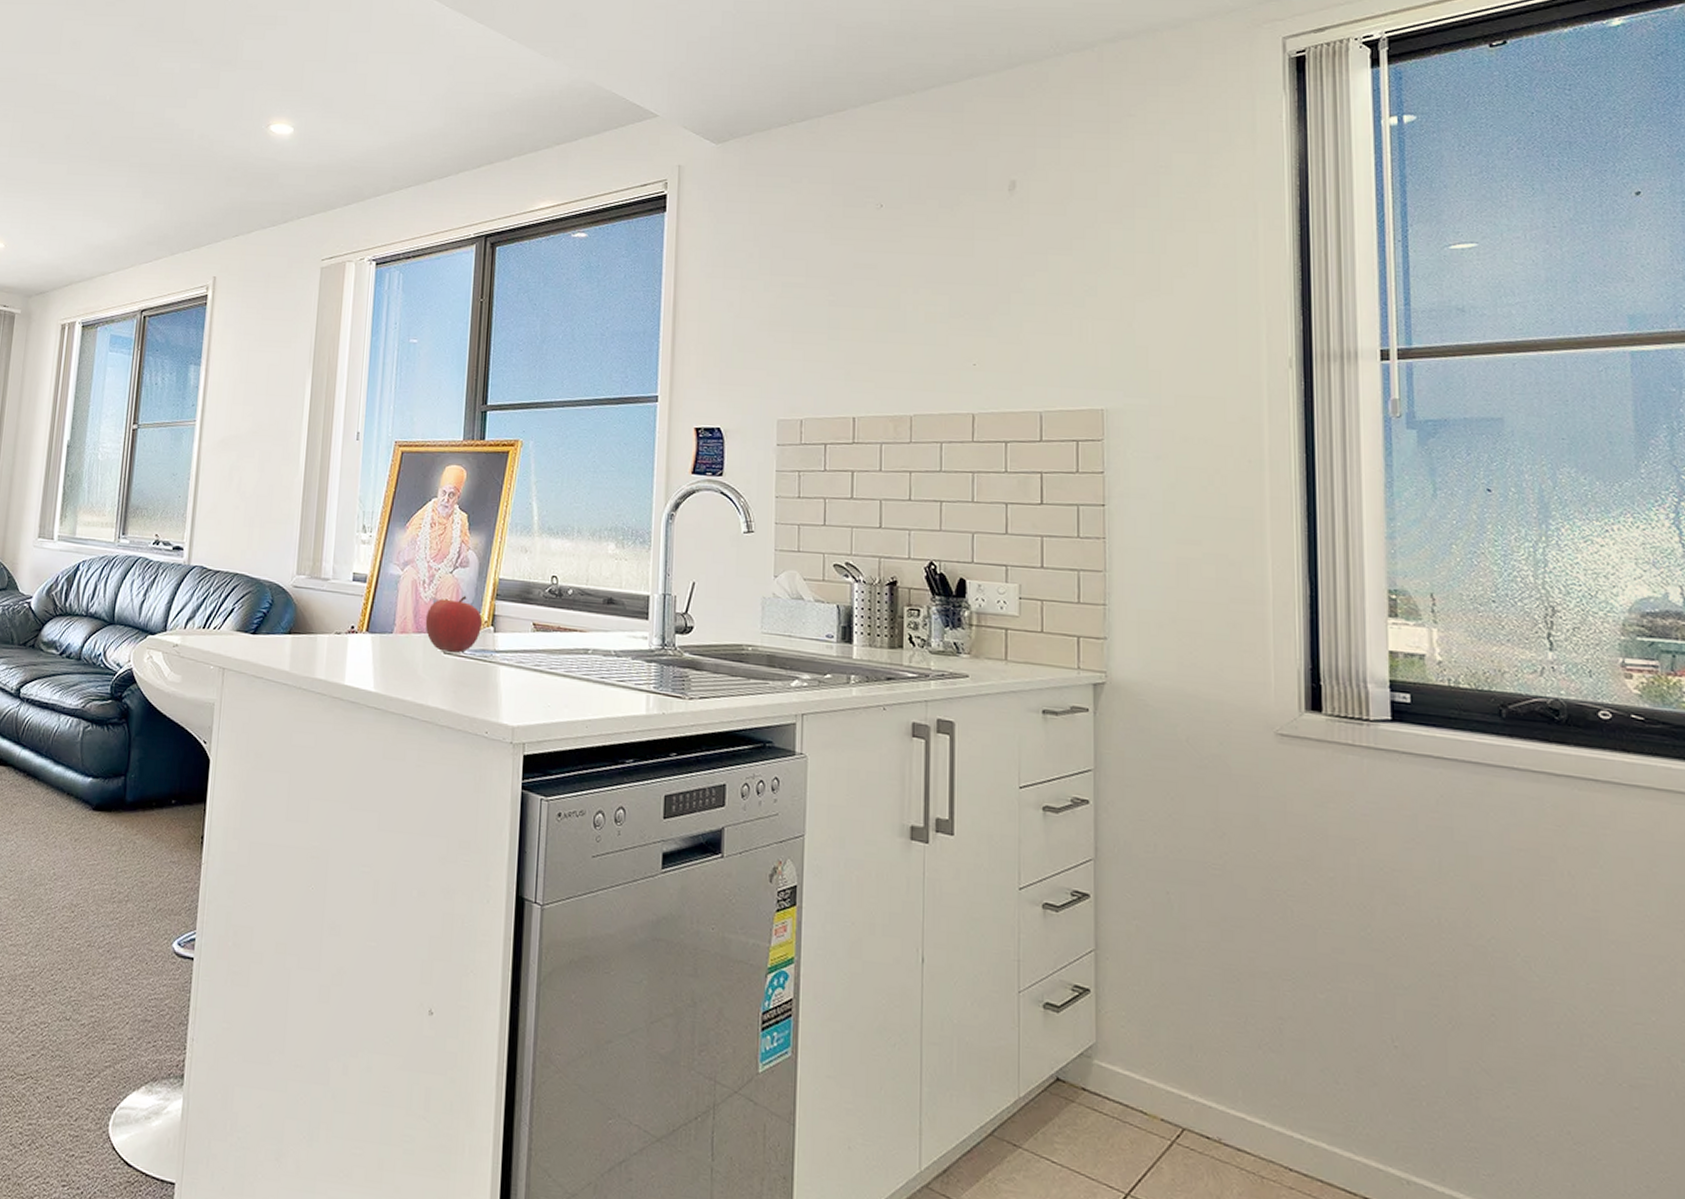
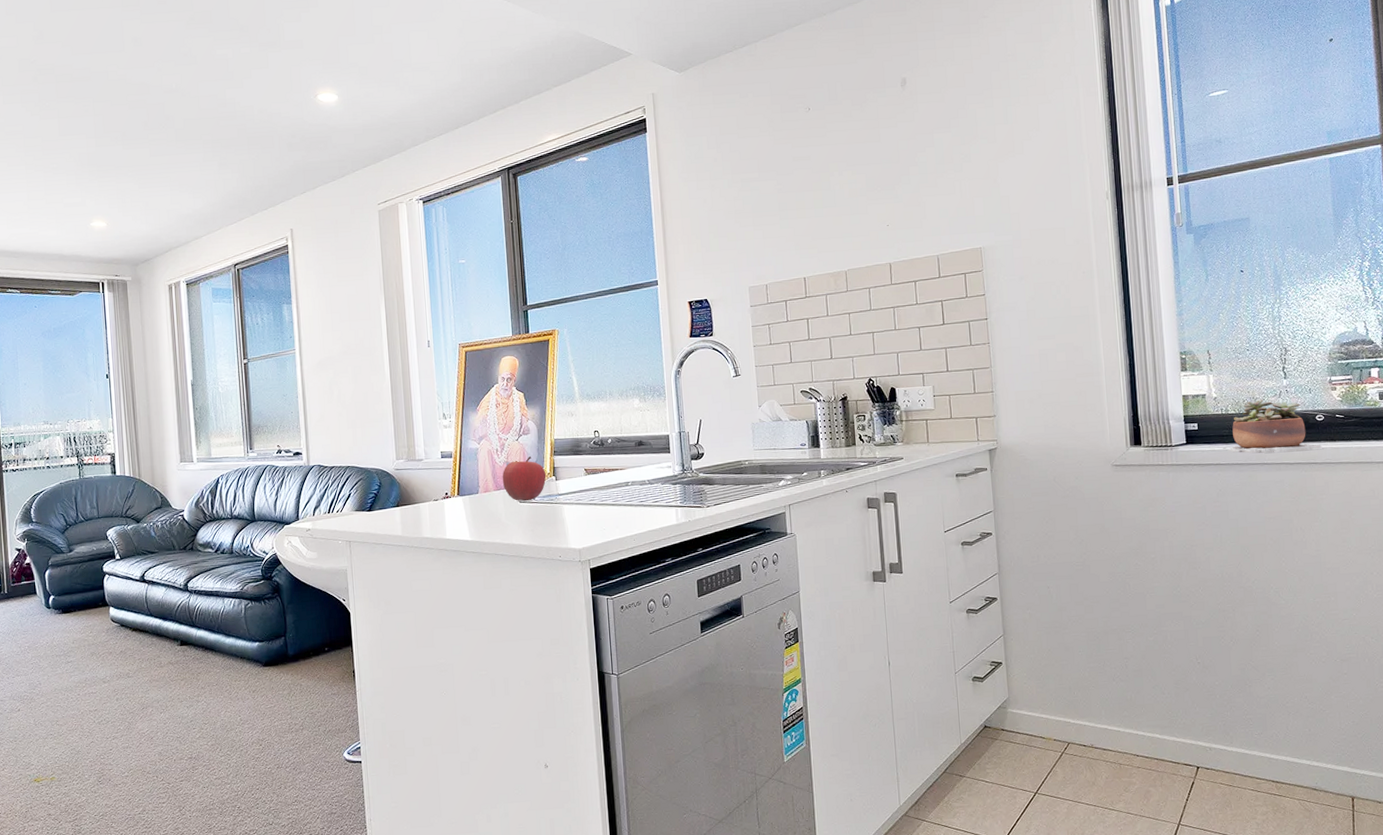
succulent plant: none [1448,674,1610,763] -> present [1223,399,1324,454]

